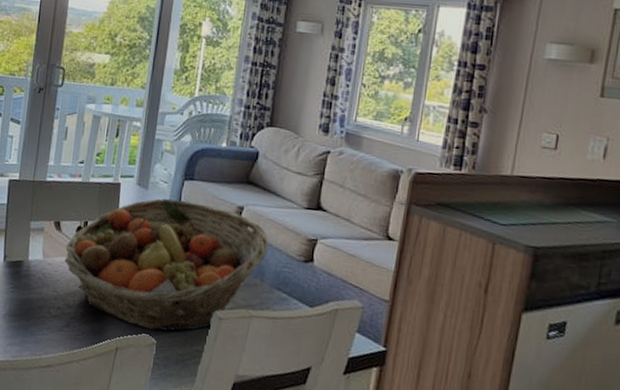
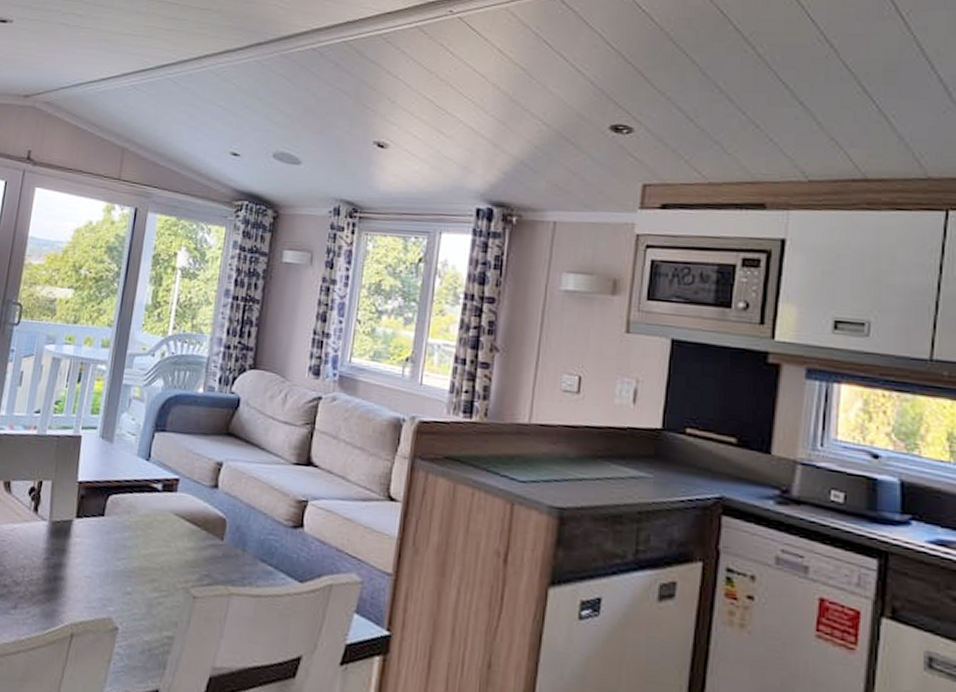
fruit basket: present [64,198,269,331] -> none [13,453,251,613]

